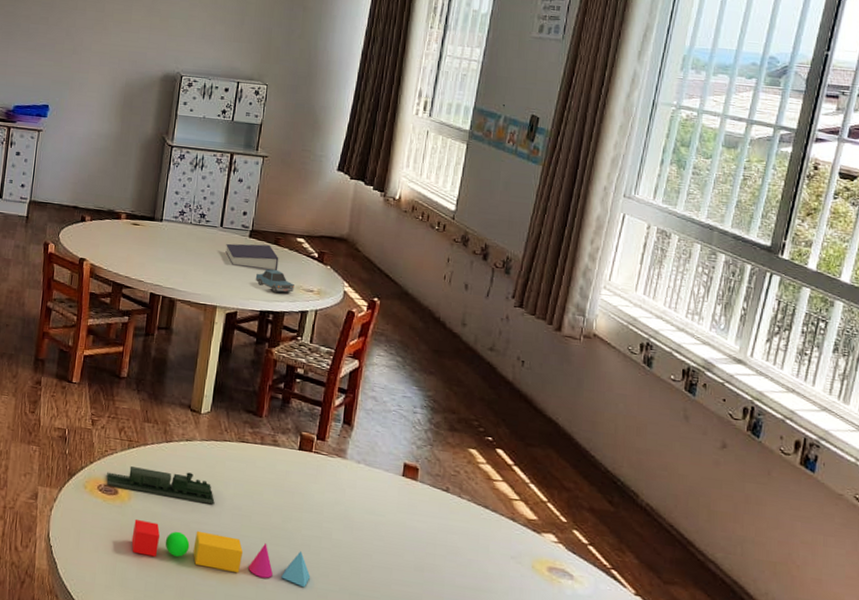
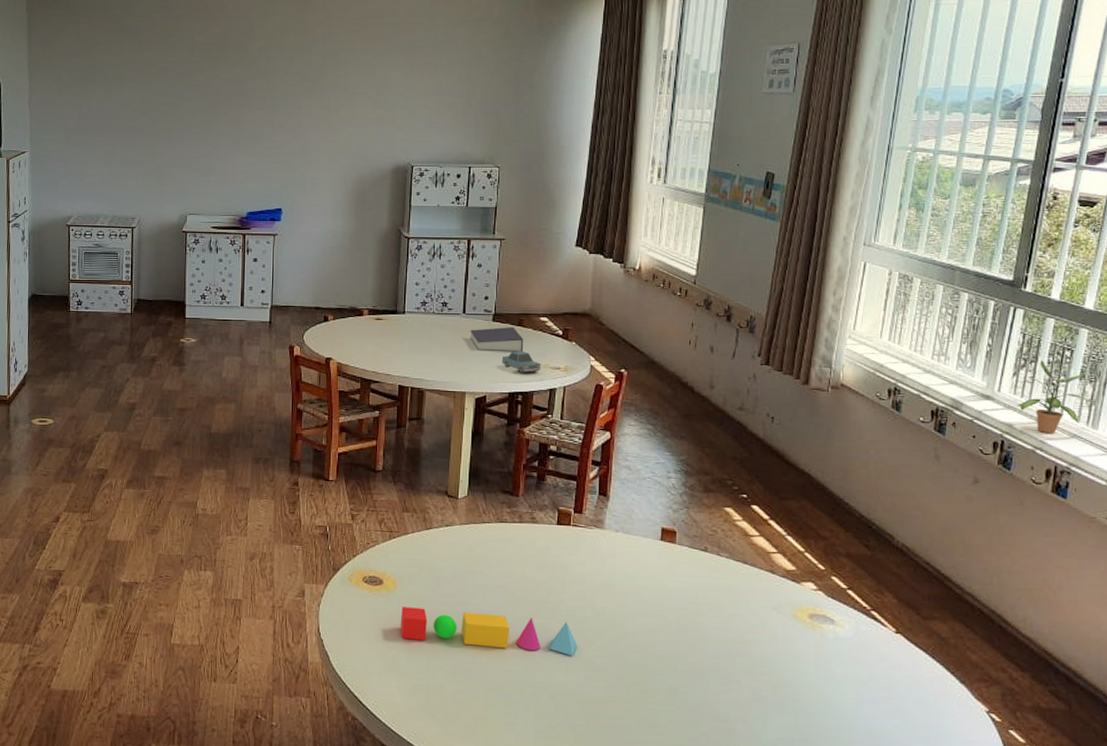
toy train: present [106,466,215,505] -> none [371,556,479,586]
potted plant: none [768,329,847,405] -> present [1016,360,1094,434]

